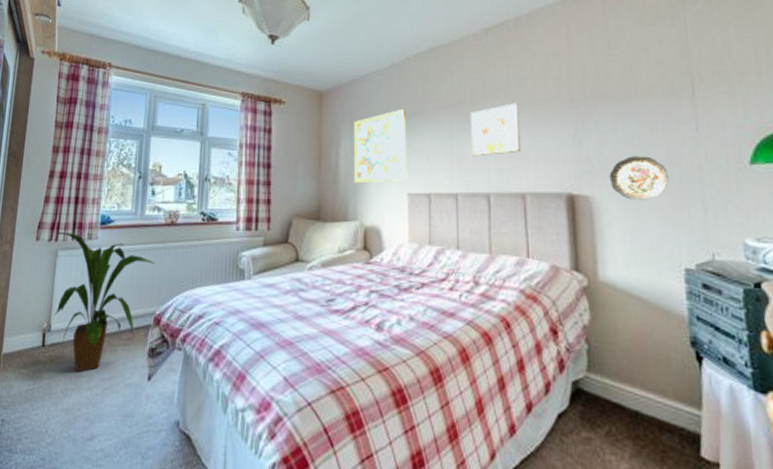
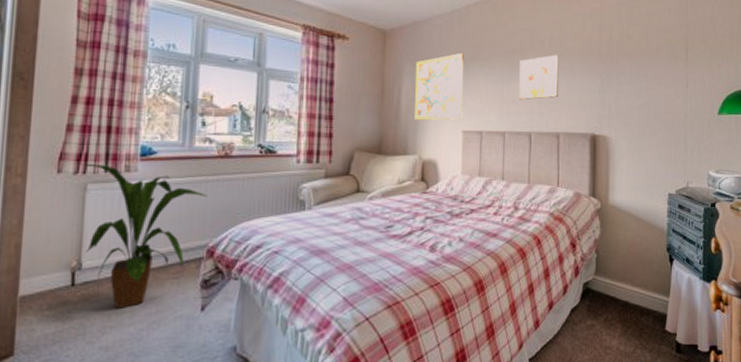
decorative plate: present [609,156,669,201] -> none [623,105,664,141]

